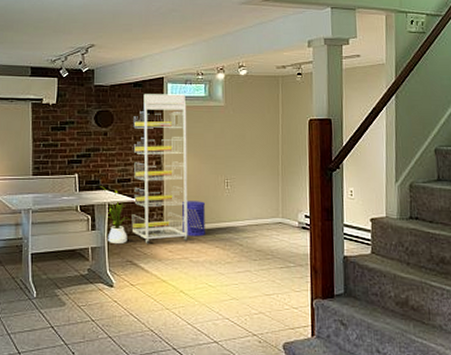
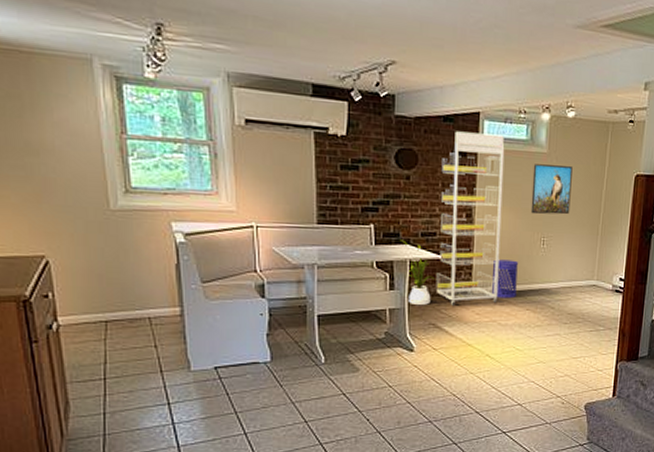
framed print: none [212,116,250,159] -> present [530,164,573,215]

